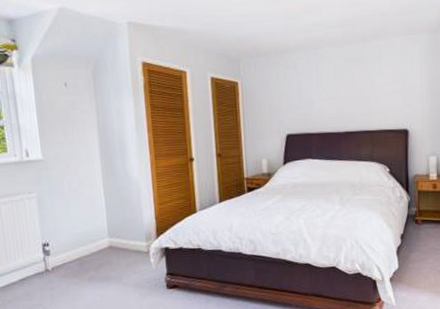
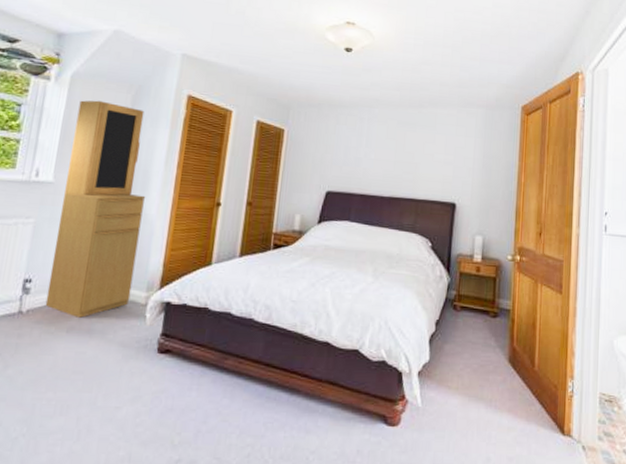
cupboard: none [46,79,134,269] -> present [45,100,146,318]

